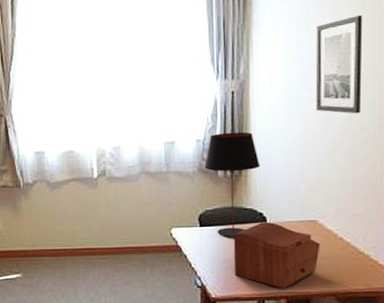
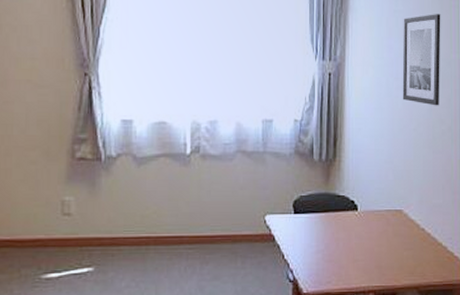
table lamp: present [204,132,261,237] -> none [301,114,353,226]
sewing box: present [234,221,320,288] -> none [327,210,405,282]

